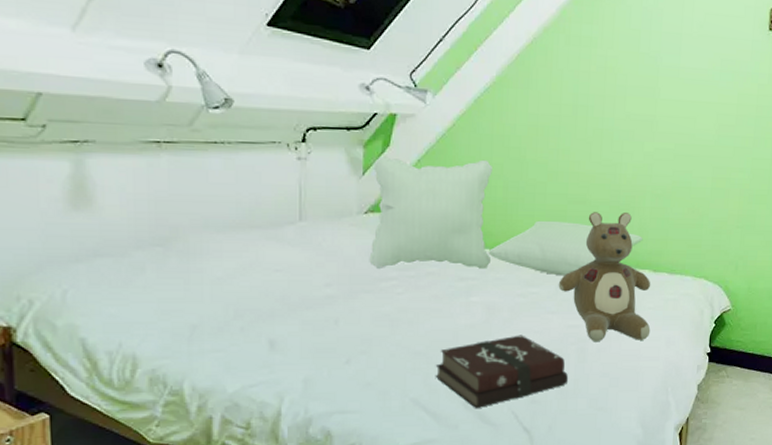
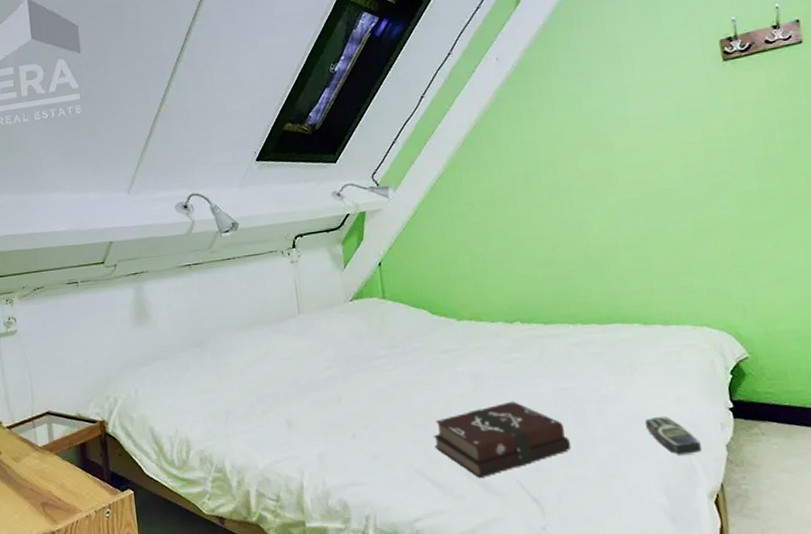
cushion: present [369,157,492,269] -> none [352,238,470,349]
pillow: present [489,220,643,276] -> none [467,284,625,339]
stuffed bear: present [558,212,651,342] -> none [541,268,655,404]
mobile phone: none [636,357,678,392] -> present [644,417,702,455]

